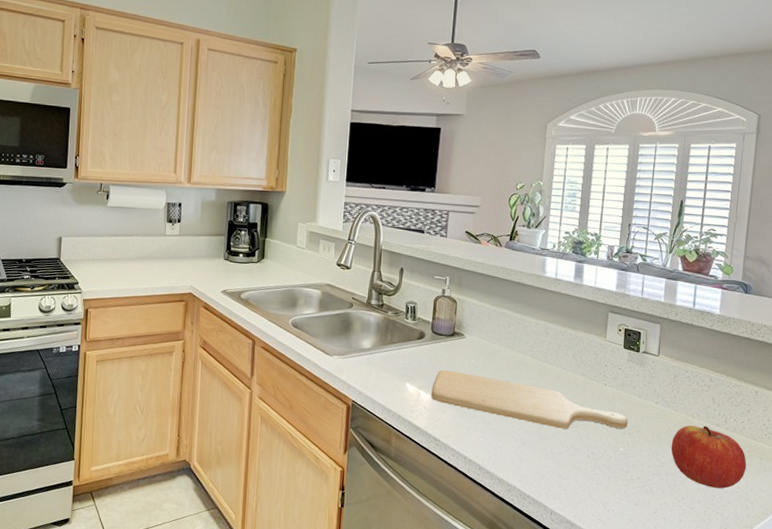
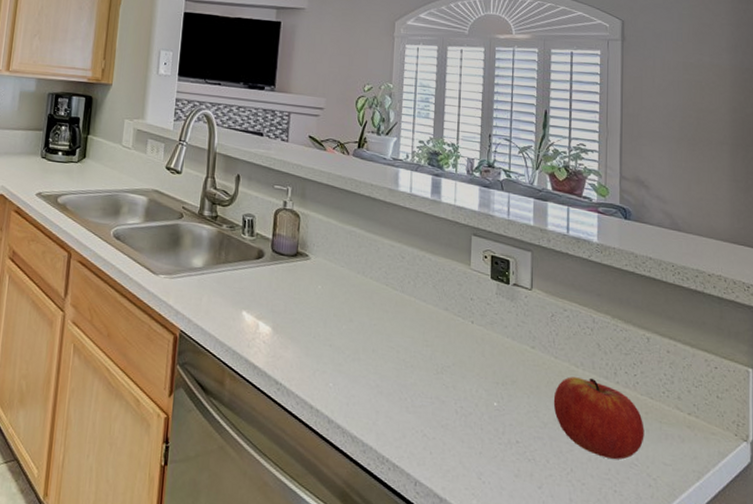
chopping board: present [431,370,628,429] -> none [271,296,501,378]

